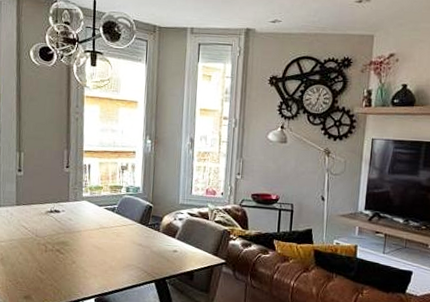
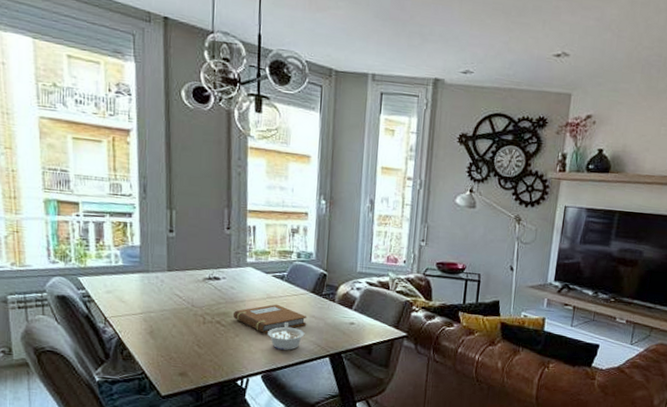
notebook: none [71,233,135,260] -> present [233,304,307,333]
legume: none [100,251,133,276] -> present [268,323,305,350]

